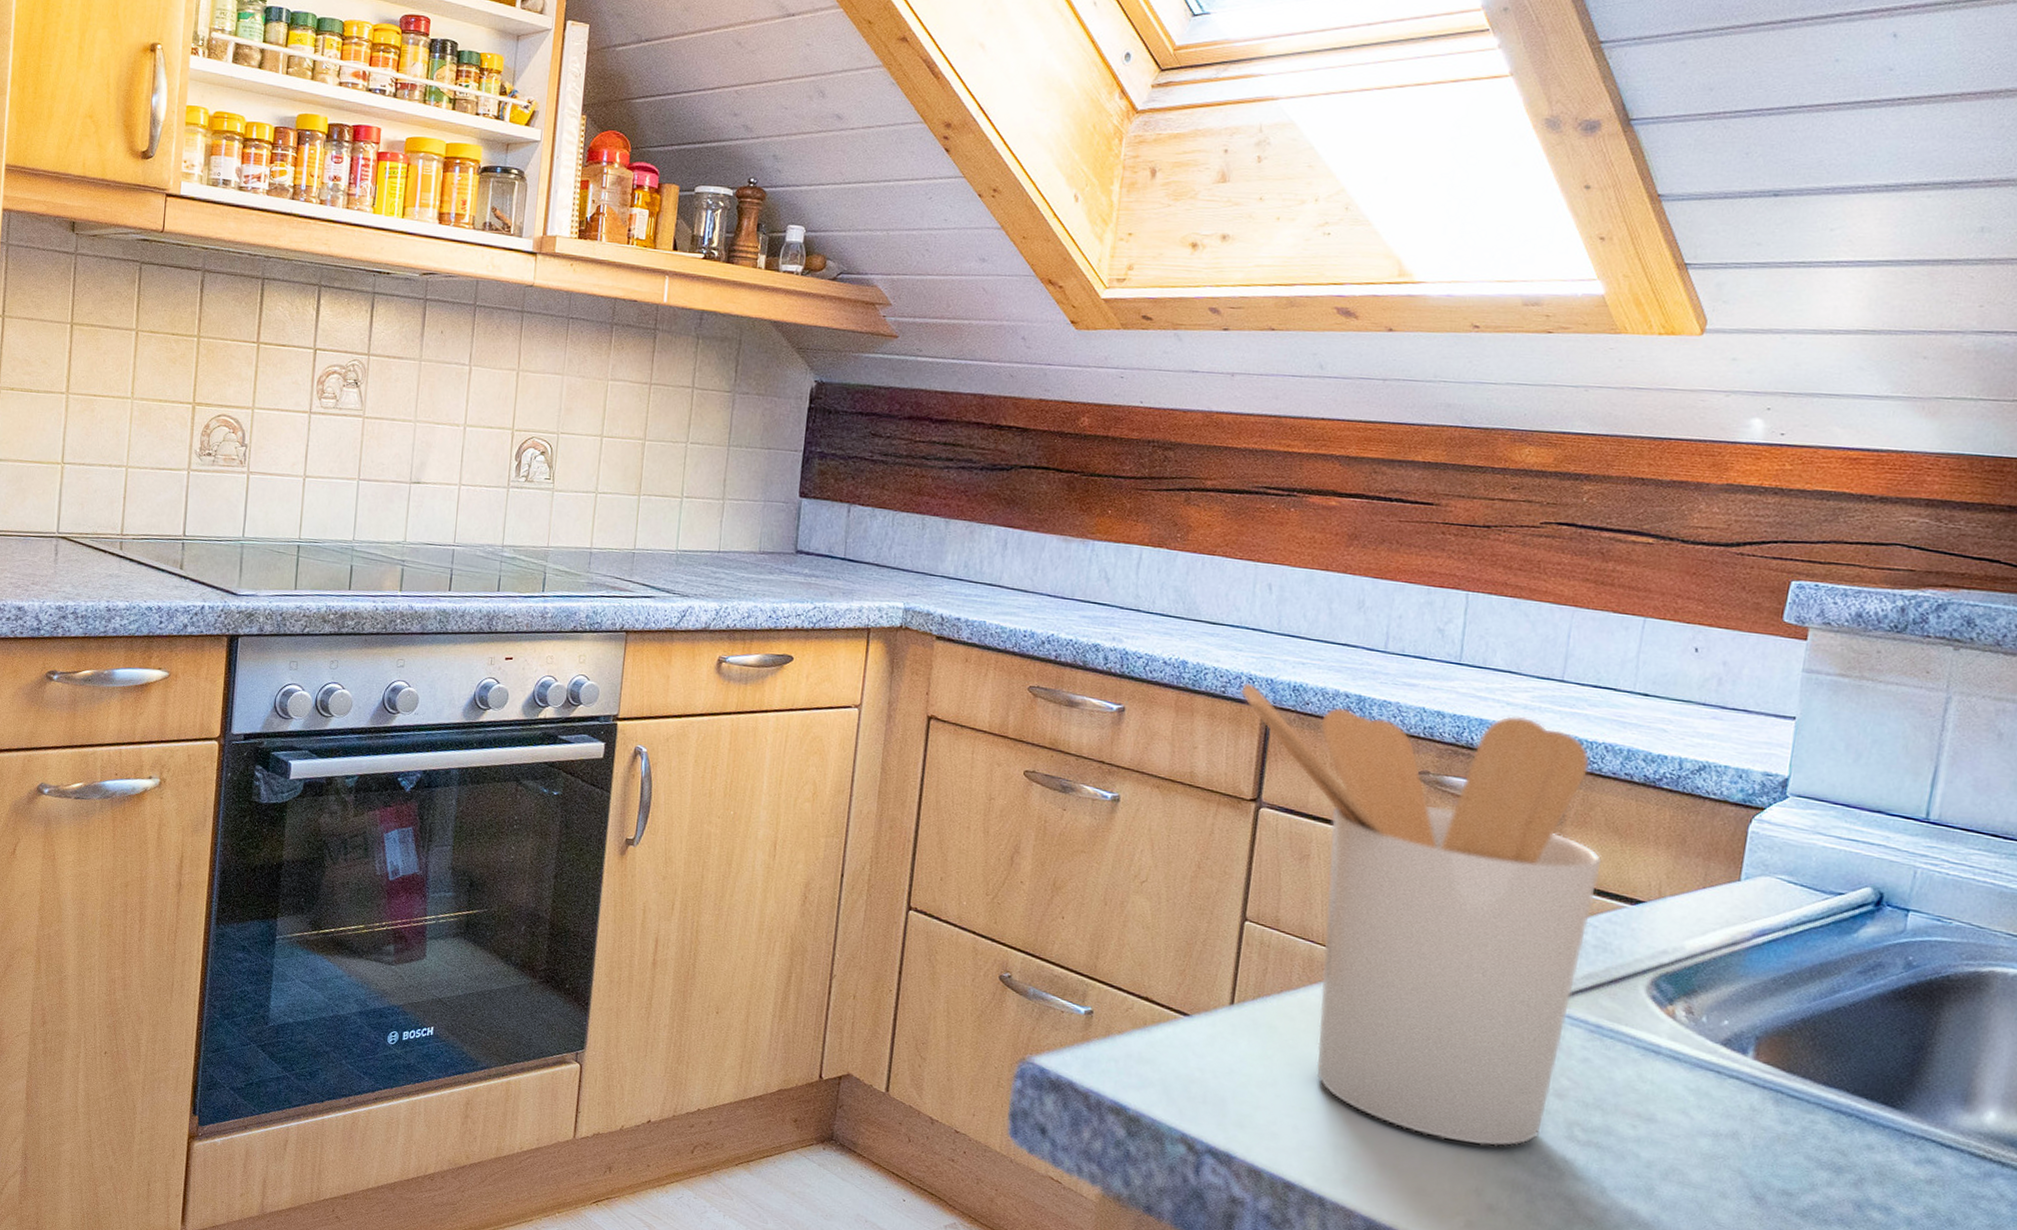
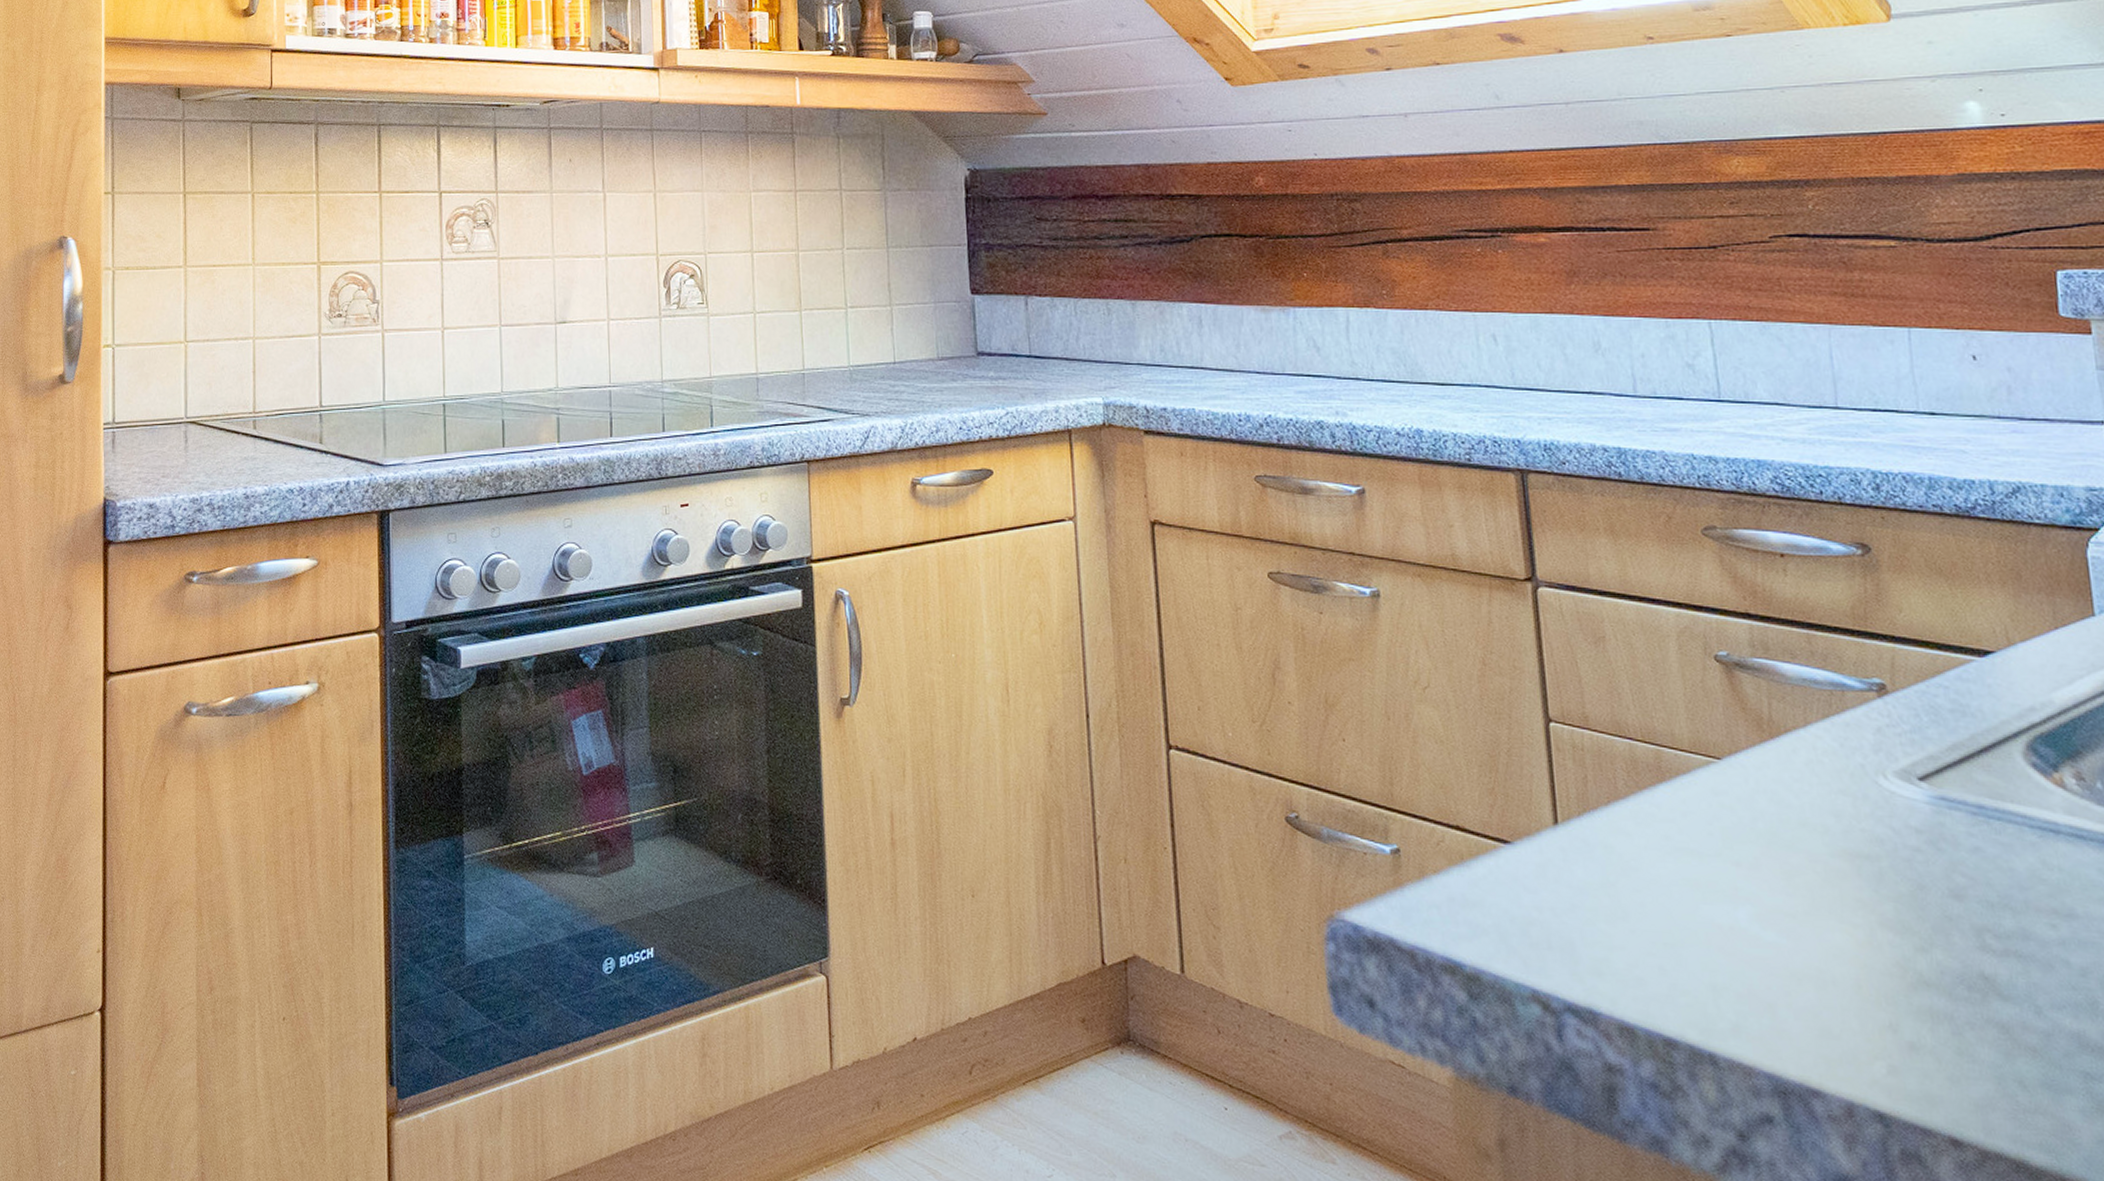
utensil holder: present [1240,682,1602,1147] -> none [1486,447,1947,969]

